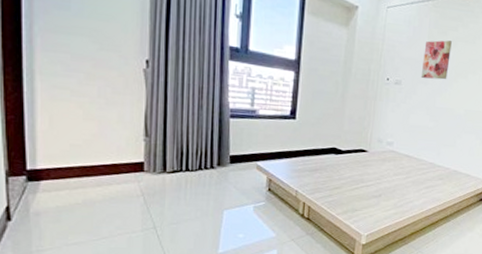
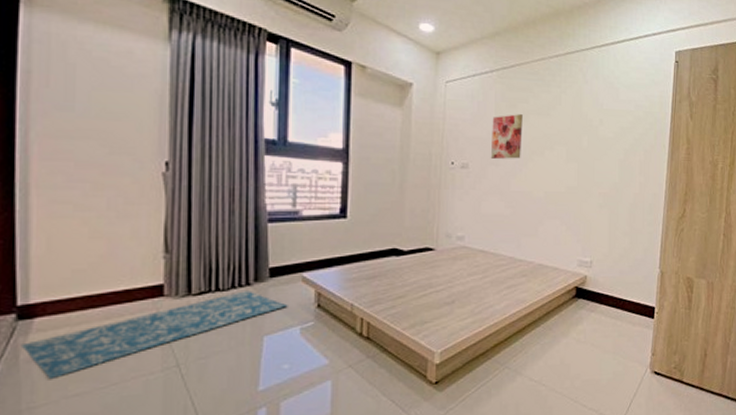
rug: none [30,172,244,229] -> present [20,291,288,378]

